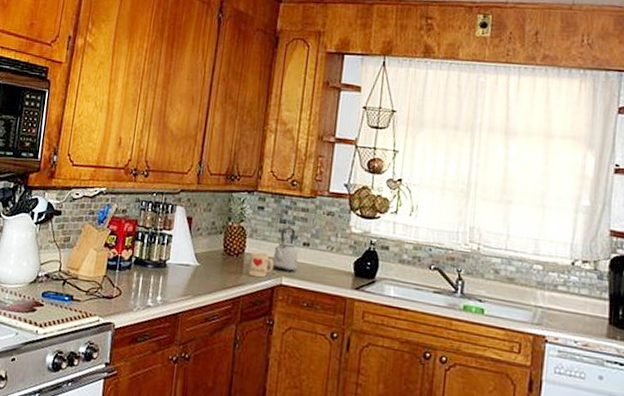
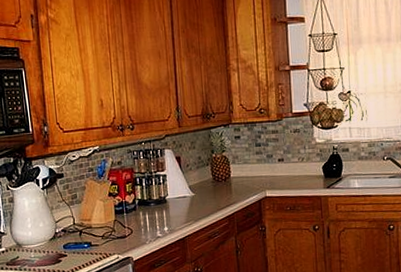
mug: present [248,251,274,278] -> none [236,174,257,195]
kettle: present [272,227,298,272] -> none [255,149,277,186]

